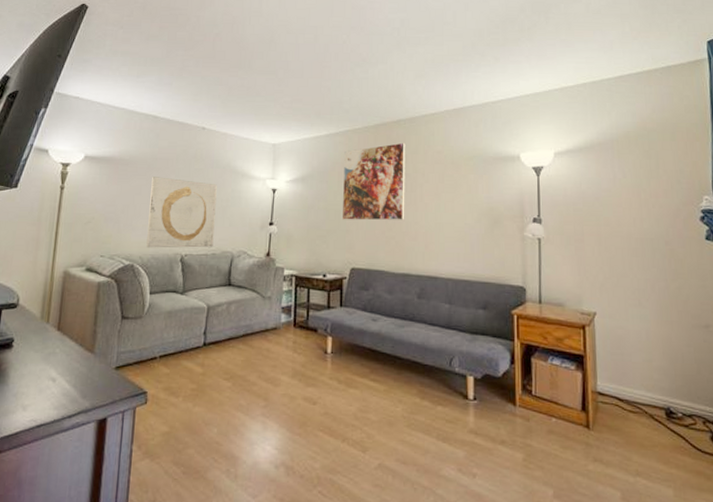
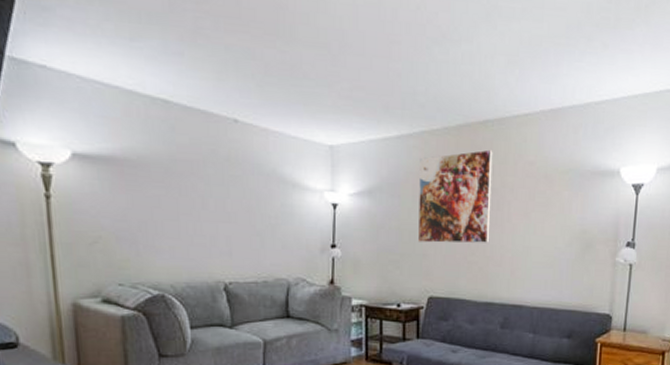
wall art: present [146,177,217,248] -> none [173,184,264,275]

